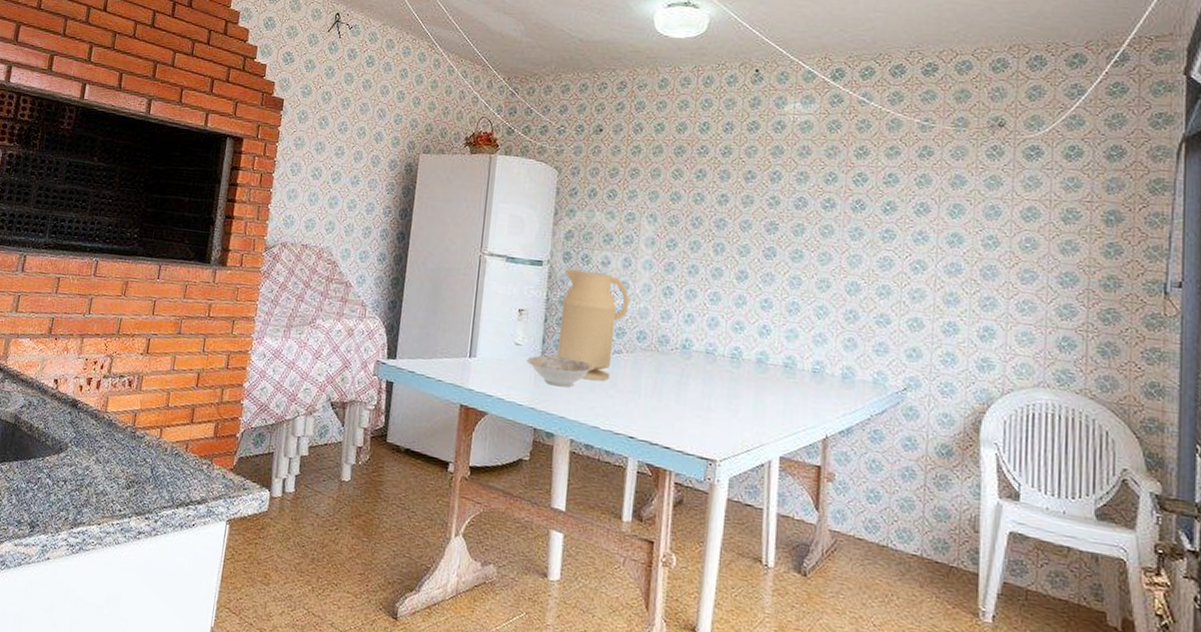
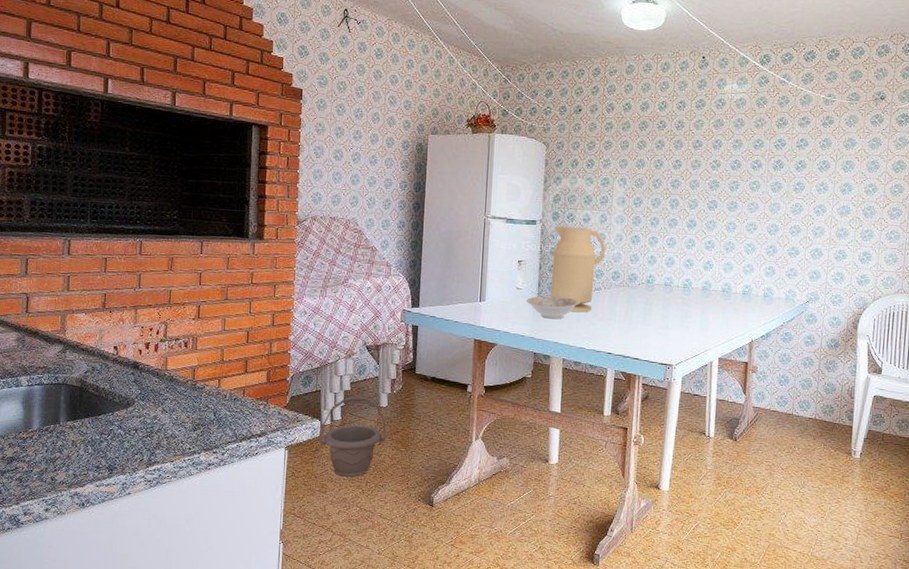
bucket: none [266,464,347,568] -> present [319,396,386,477]

